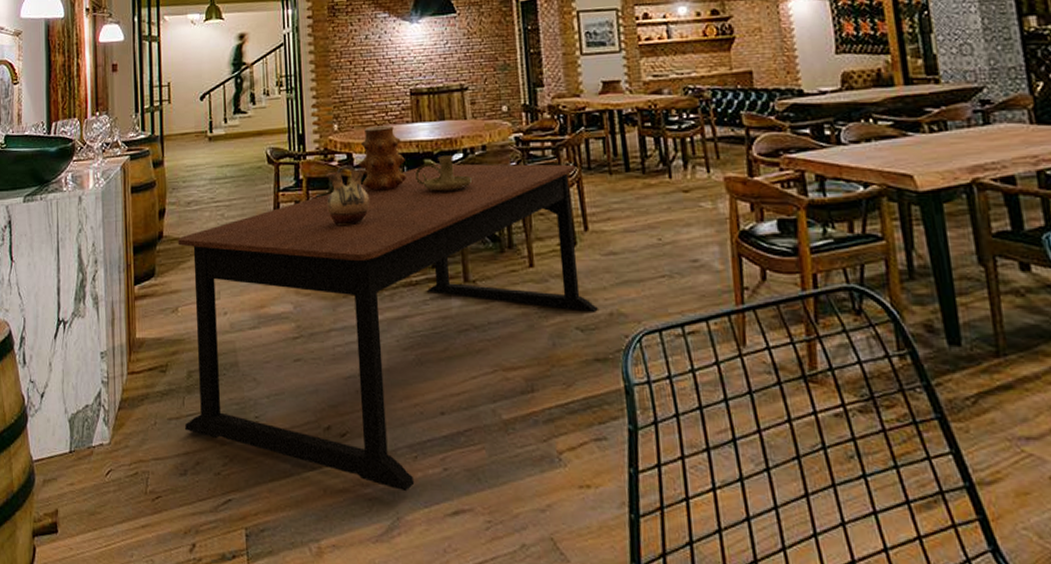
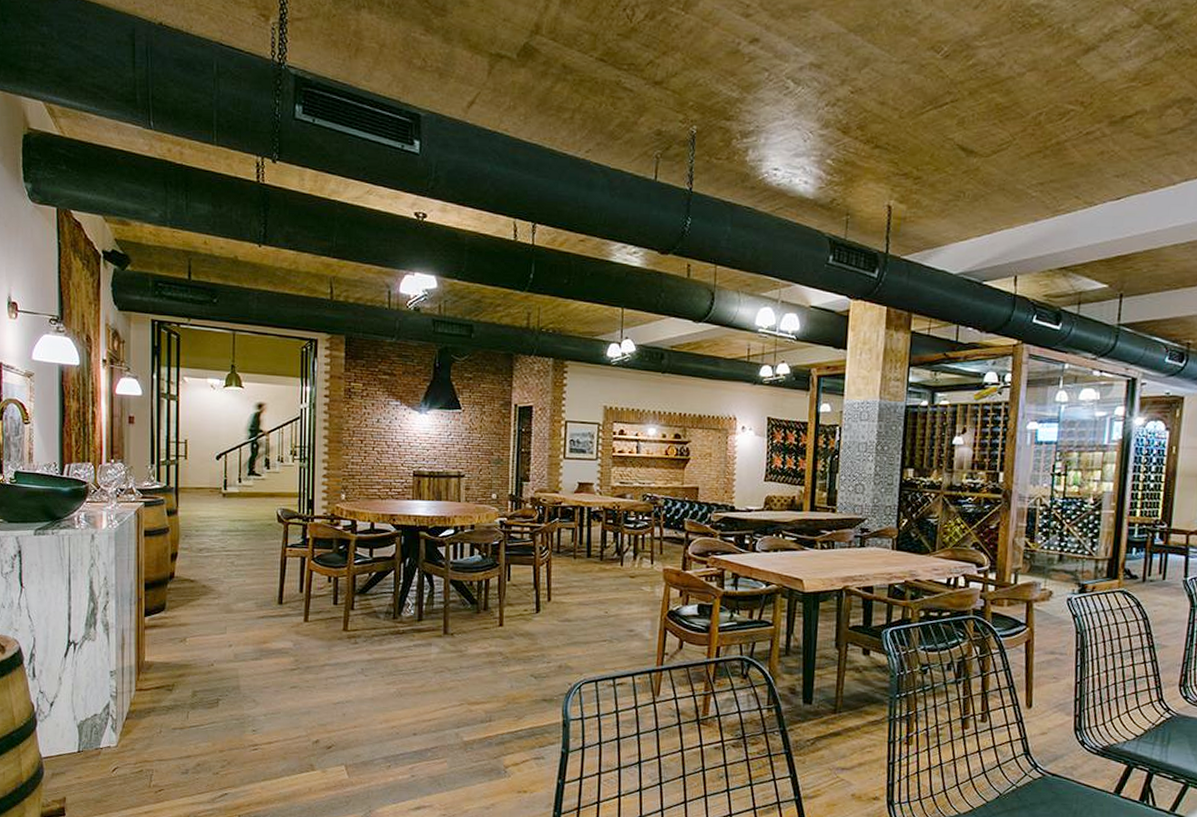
dining table: present [177,164,598,492] -> none [187,537,550,792]
ceramic pitcher: present [325,165,370,226] -> none [330,530,369,582]
vase: present [359,125,406,191] -> none [361,499,403,555]
candle holder: present [415,155,473,192] -> none [411,530,460,561]

